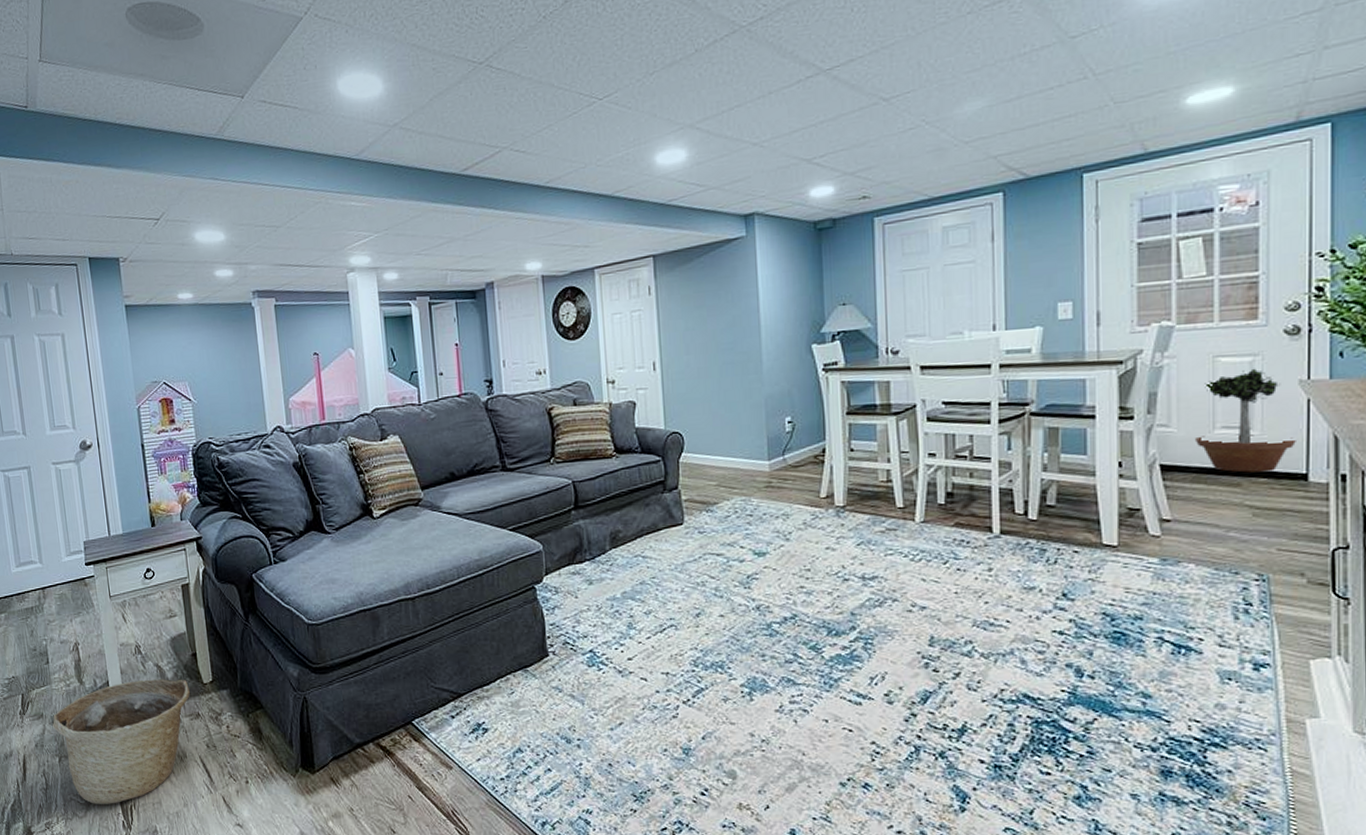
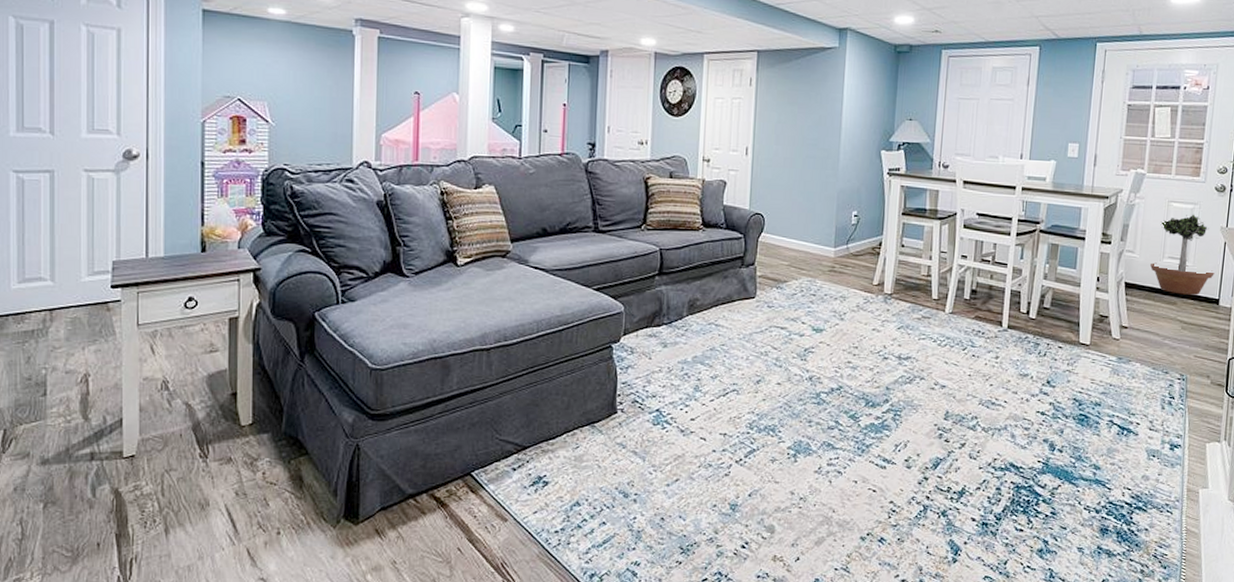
basket: present [52,679,191,804] -> none [41,419,224,557]

